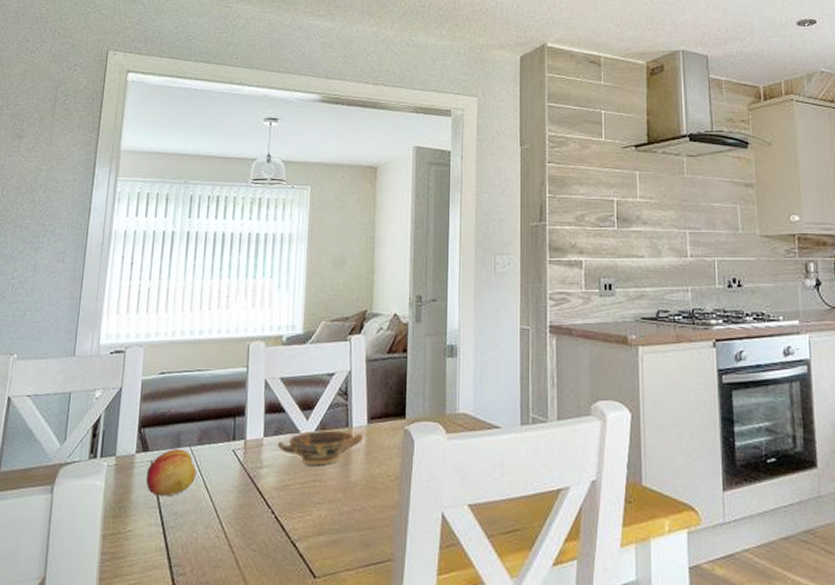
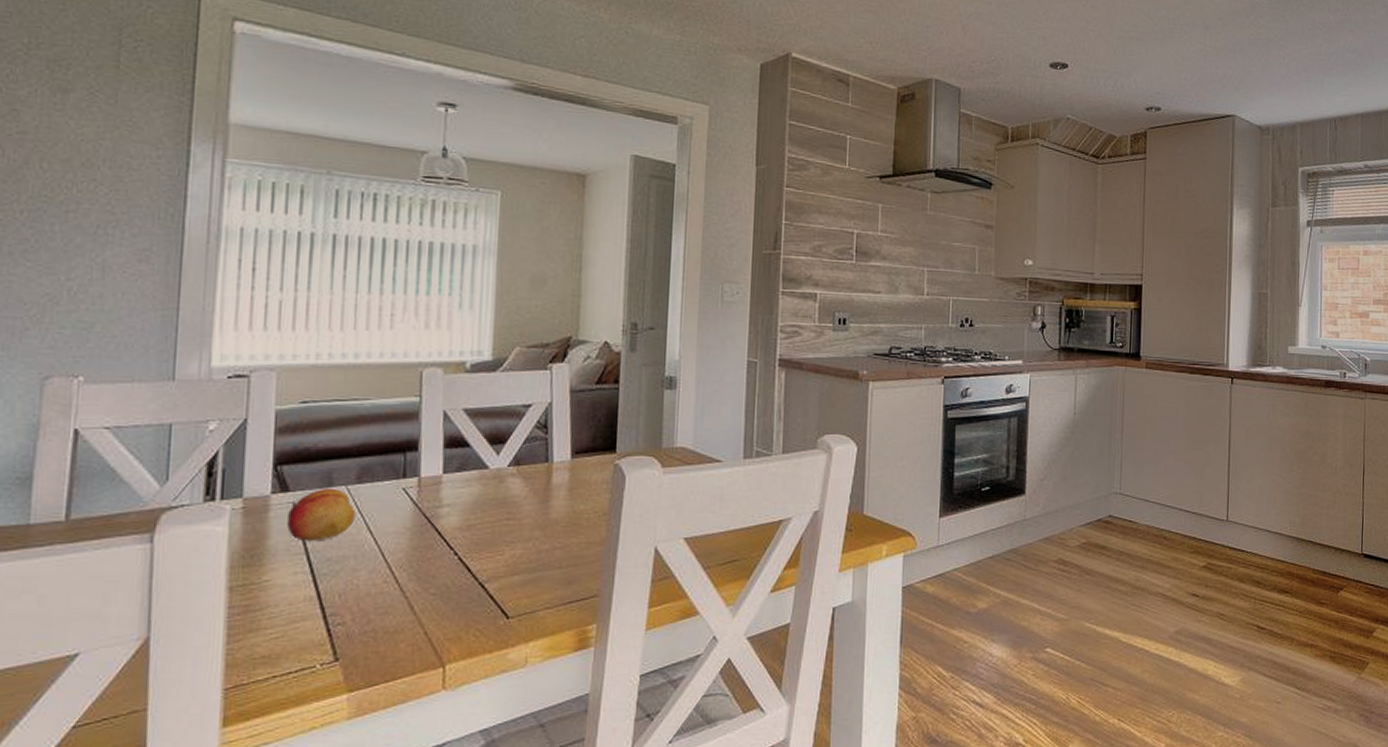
bowl: present [277,430,363,466] -> none [460,465,566,503]

